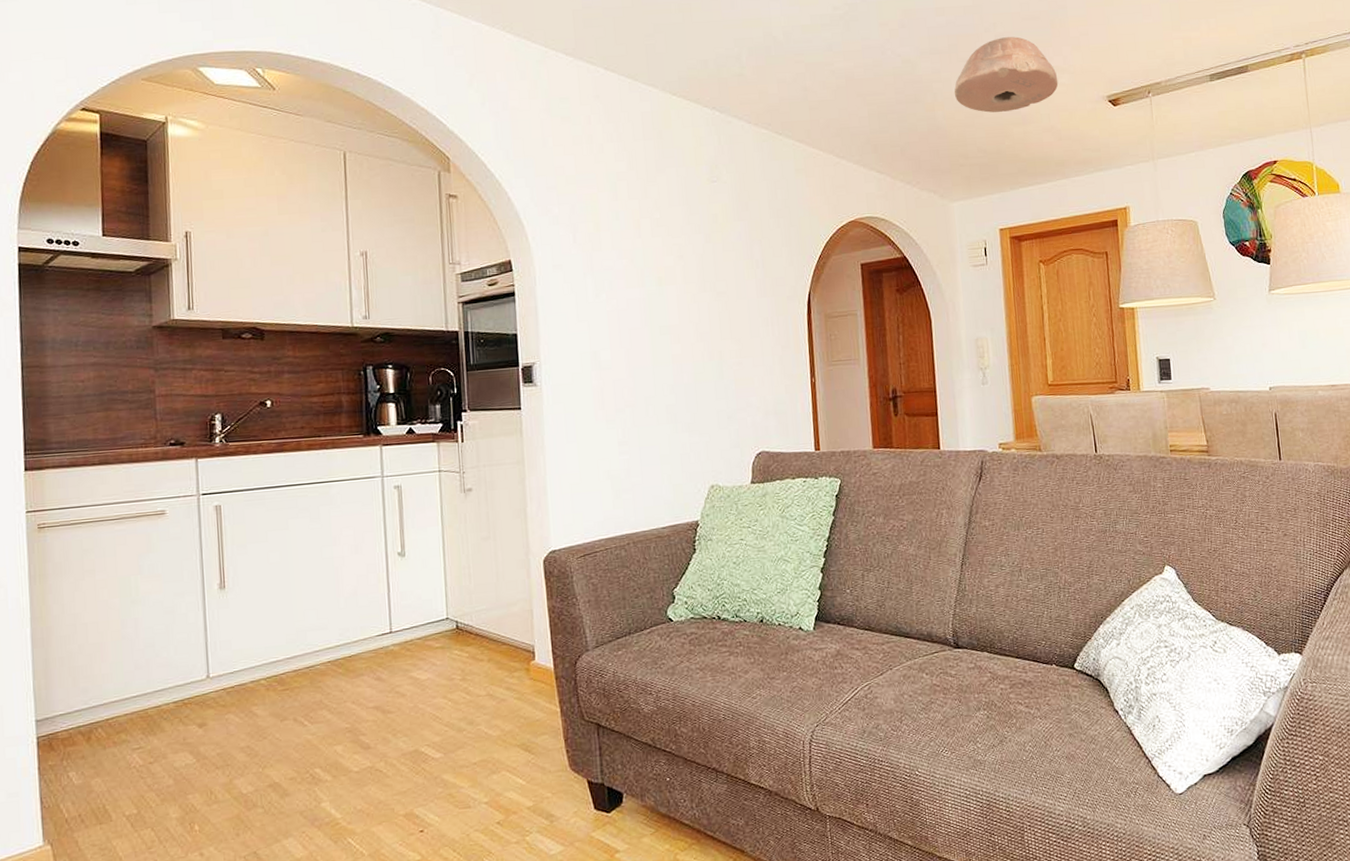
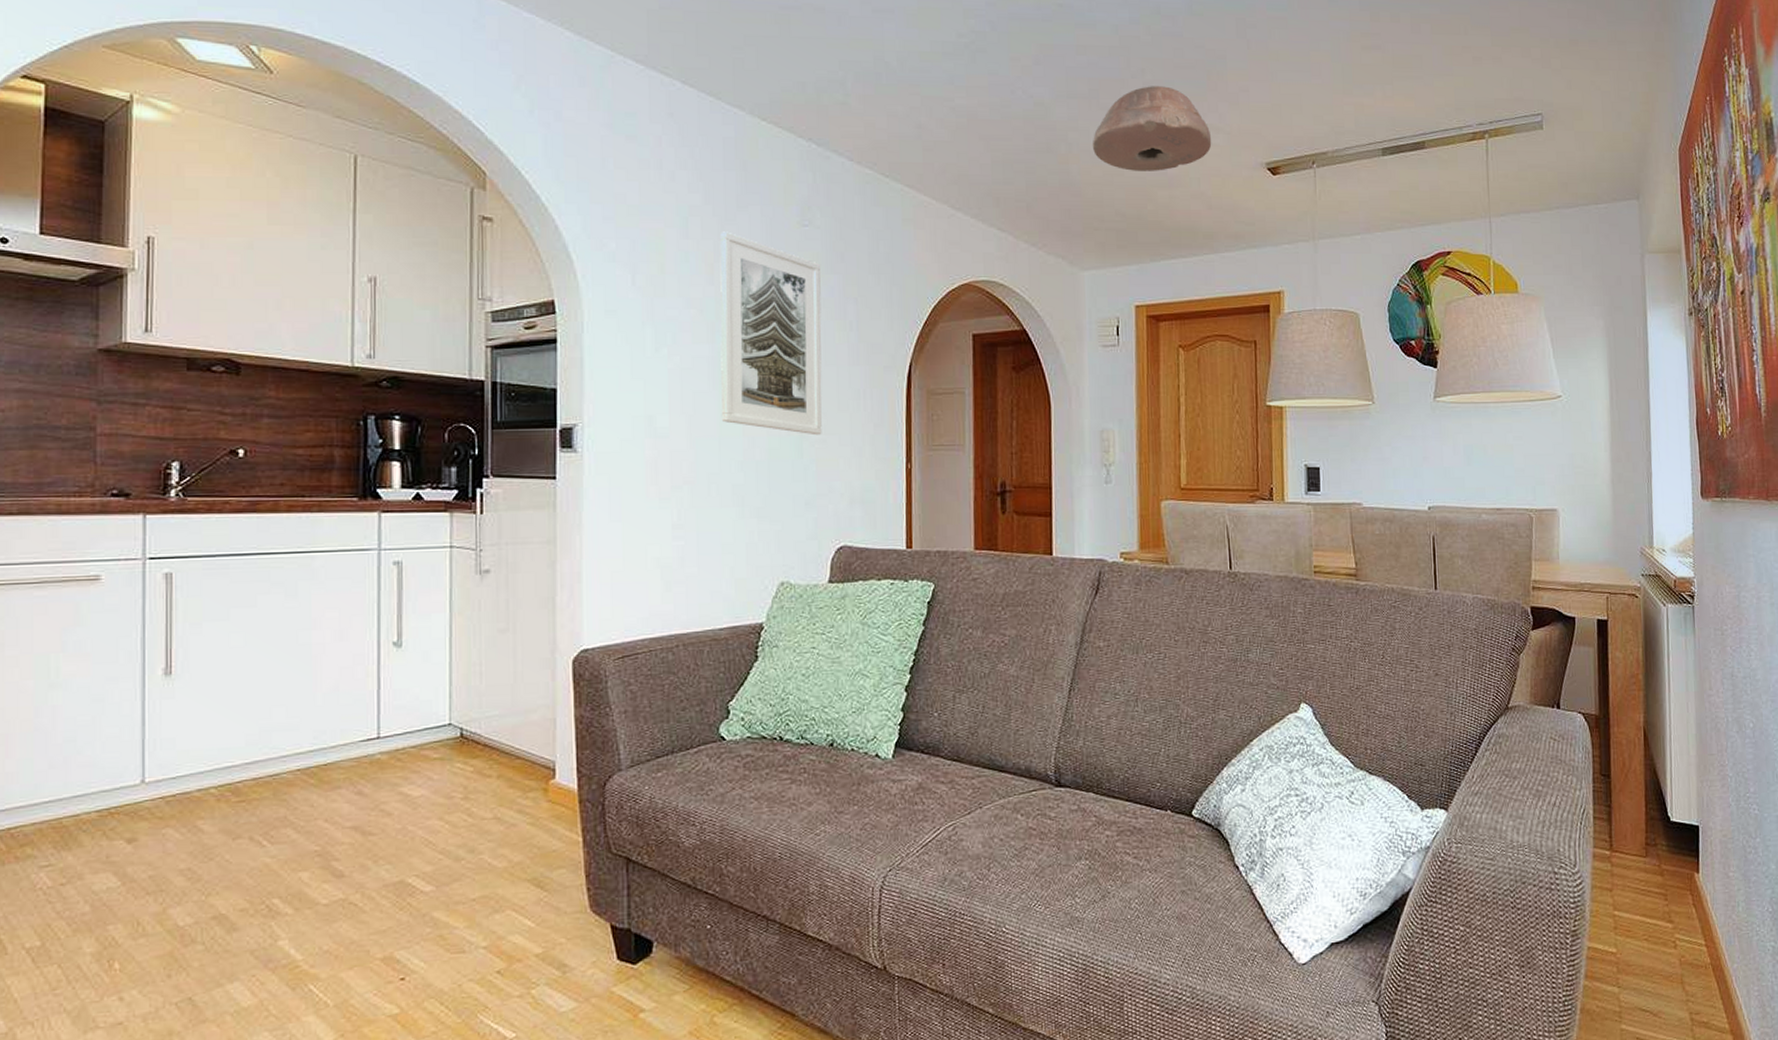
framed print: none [644,191,738,359] -> present [720,231,822,436]

